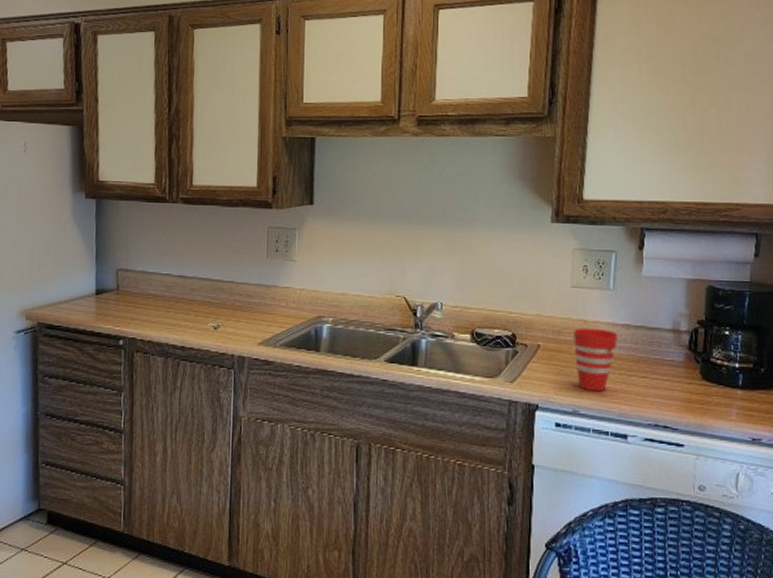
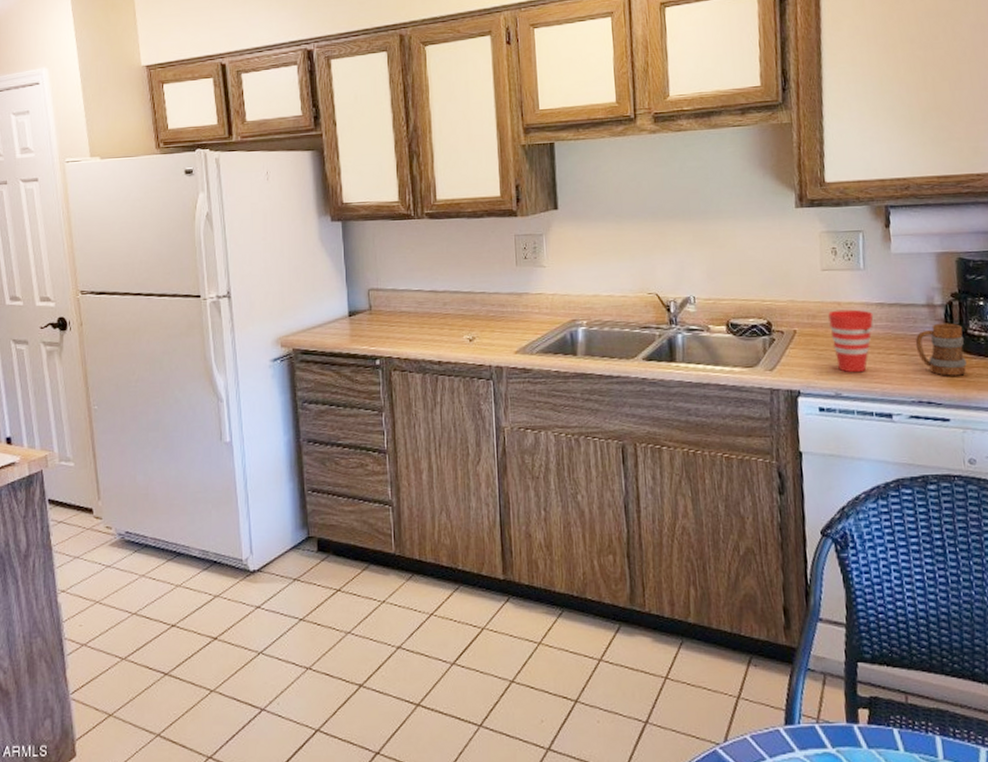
mug: none [657,349,706,403] -> present [915,323,967,376]

